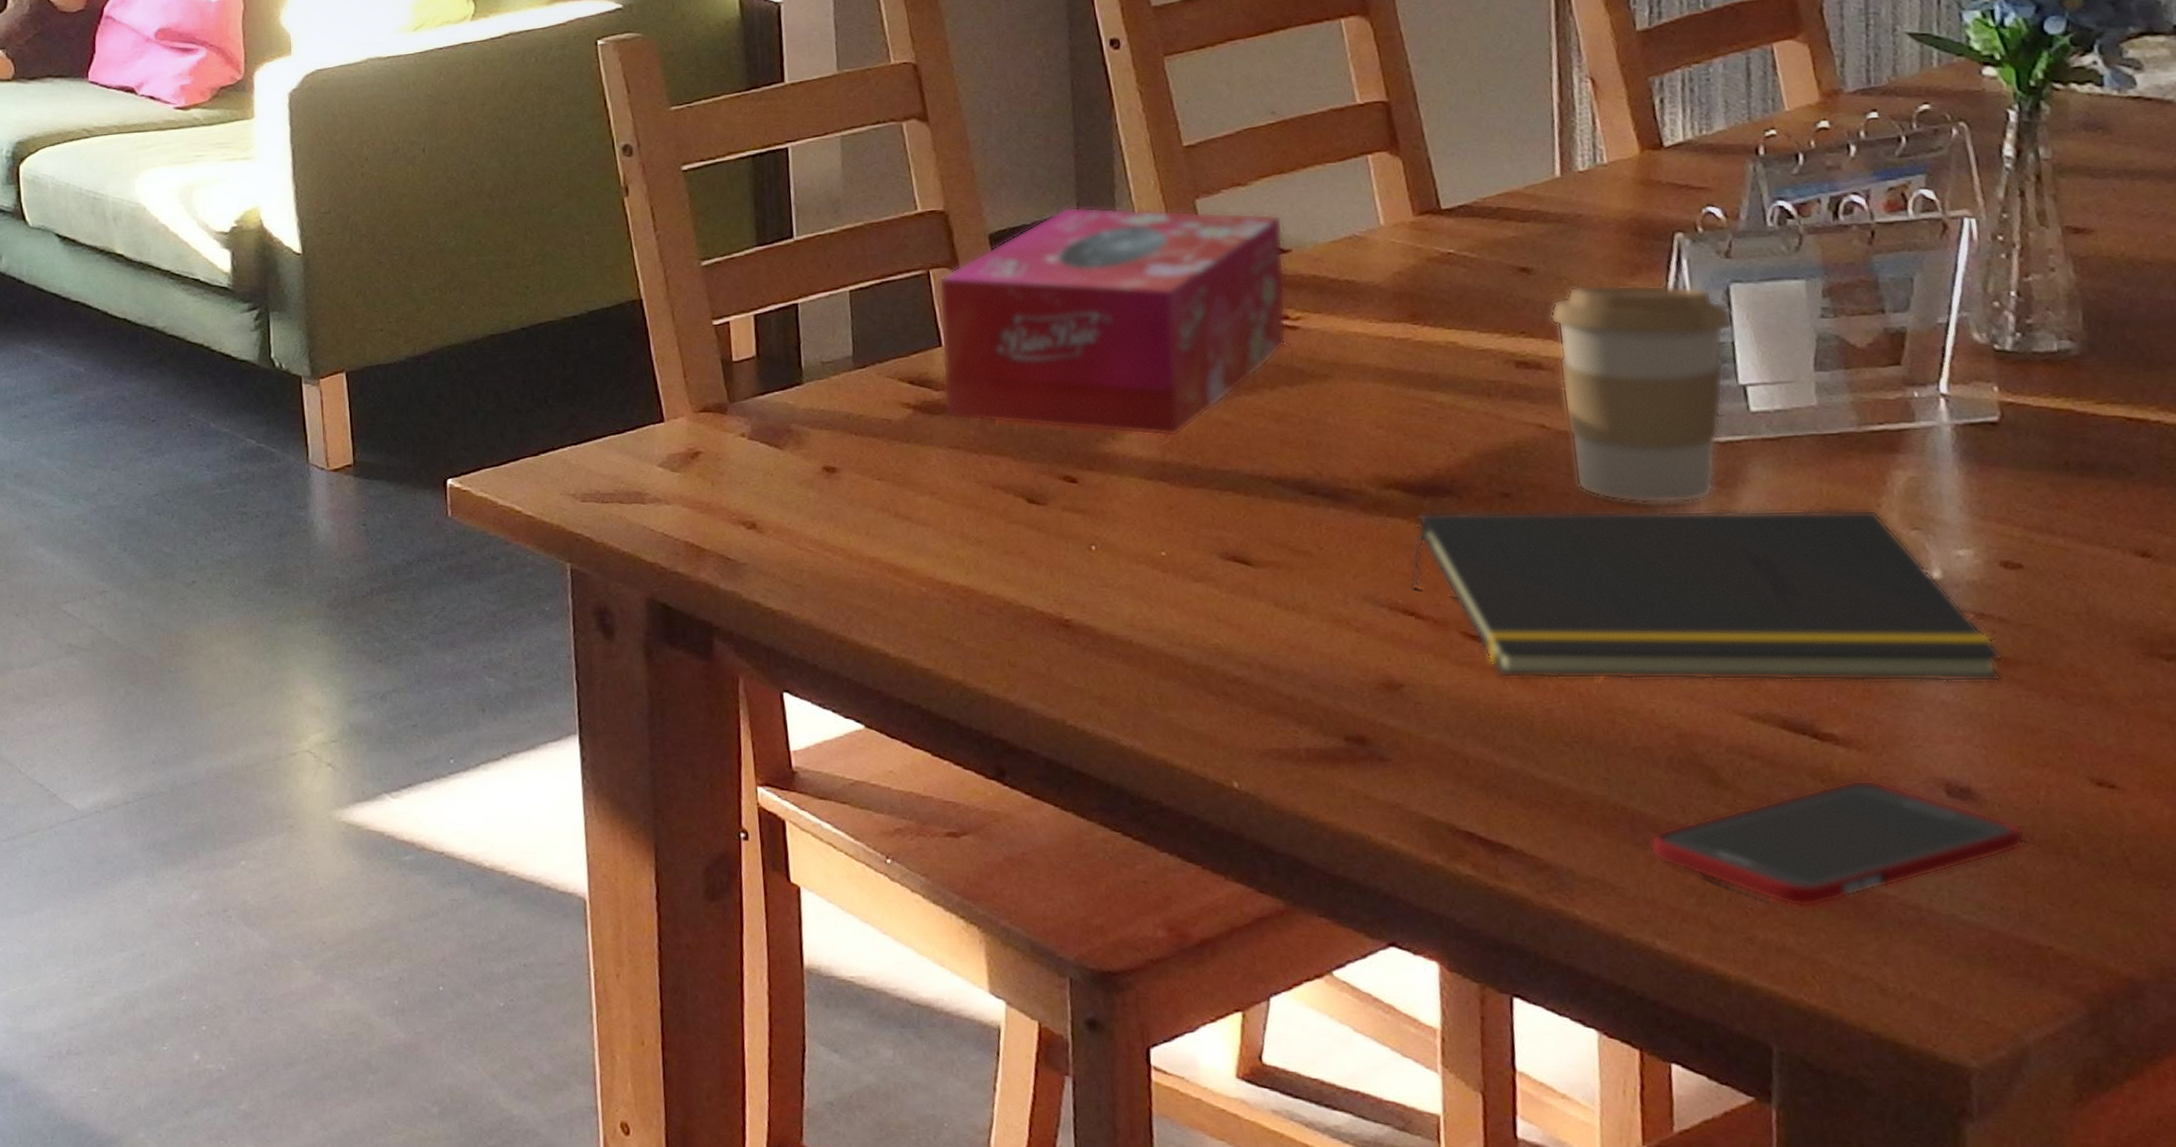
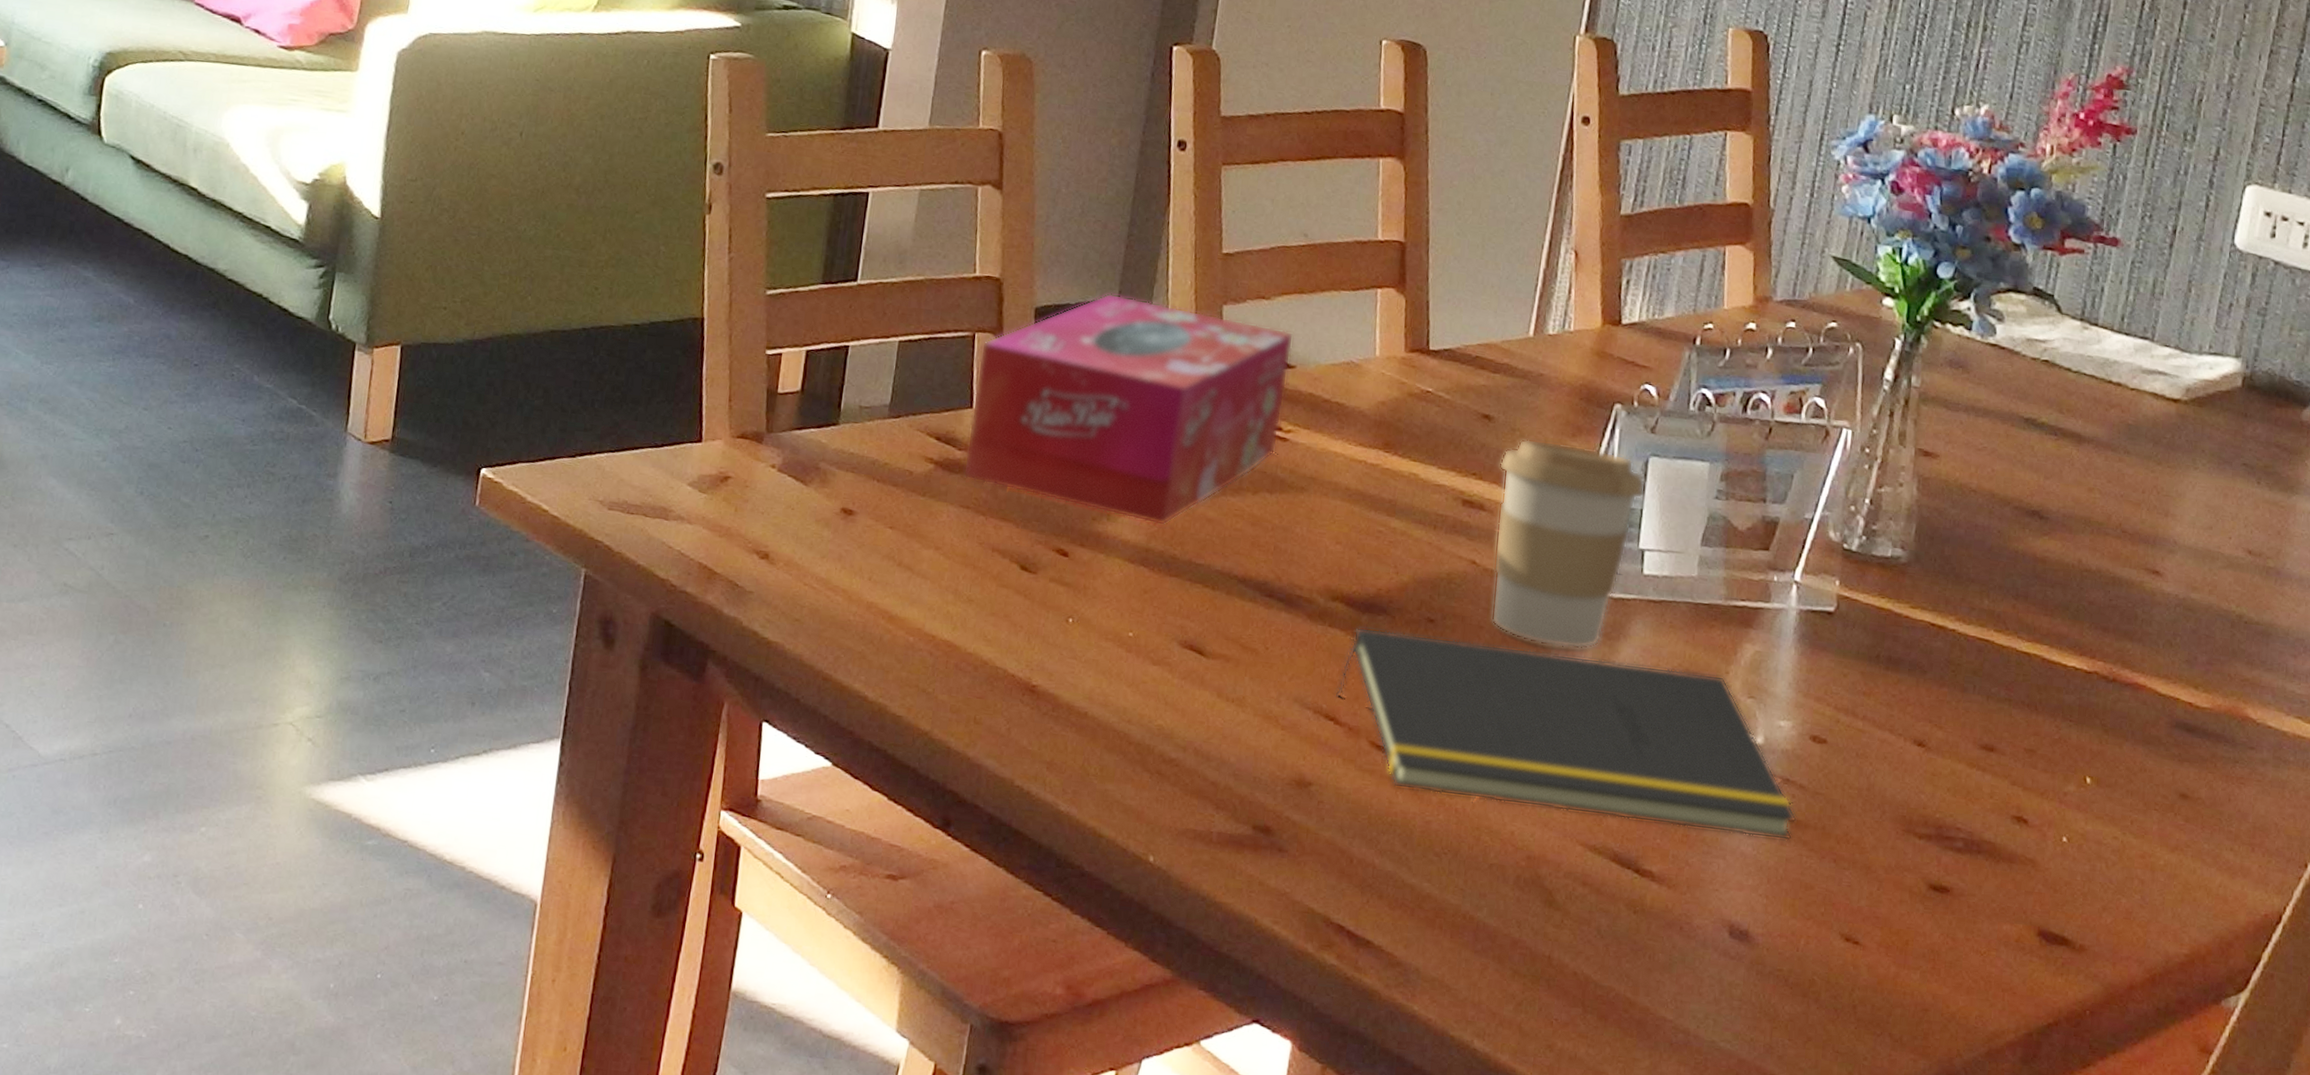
cell phone: present [1650,780,2025,909] -> none [1485,914,1782,1024]

